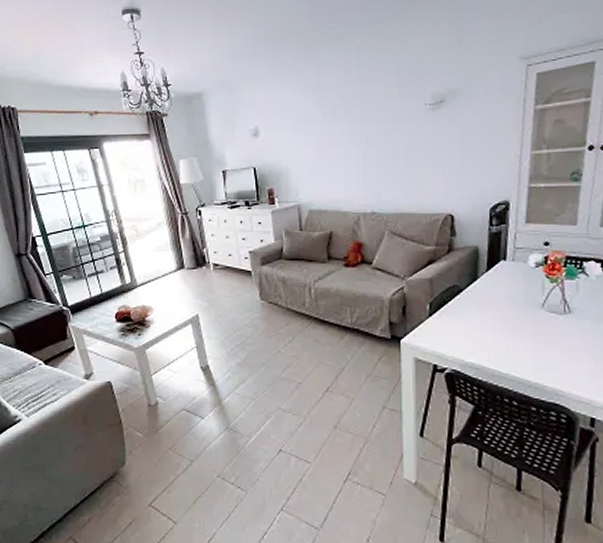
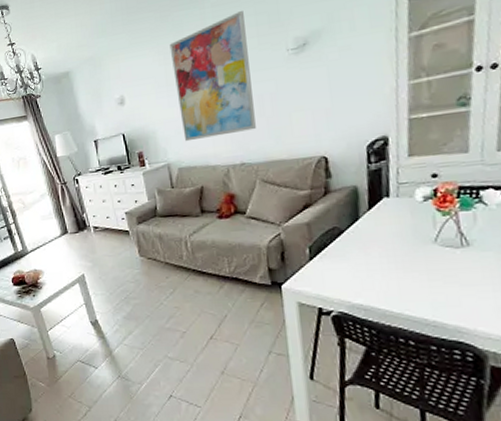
wall art: none [311,57,389,184] -> present [169,10,256,142]

